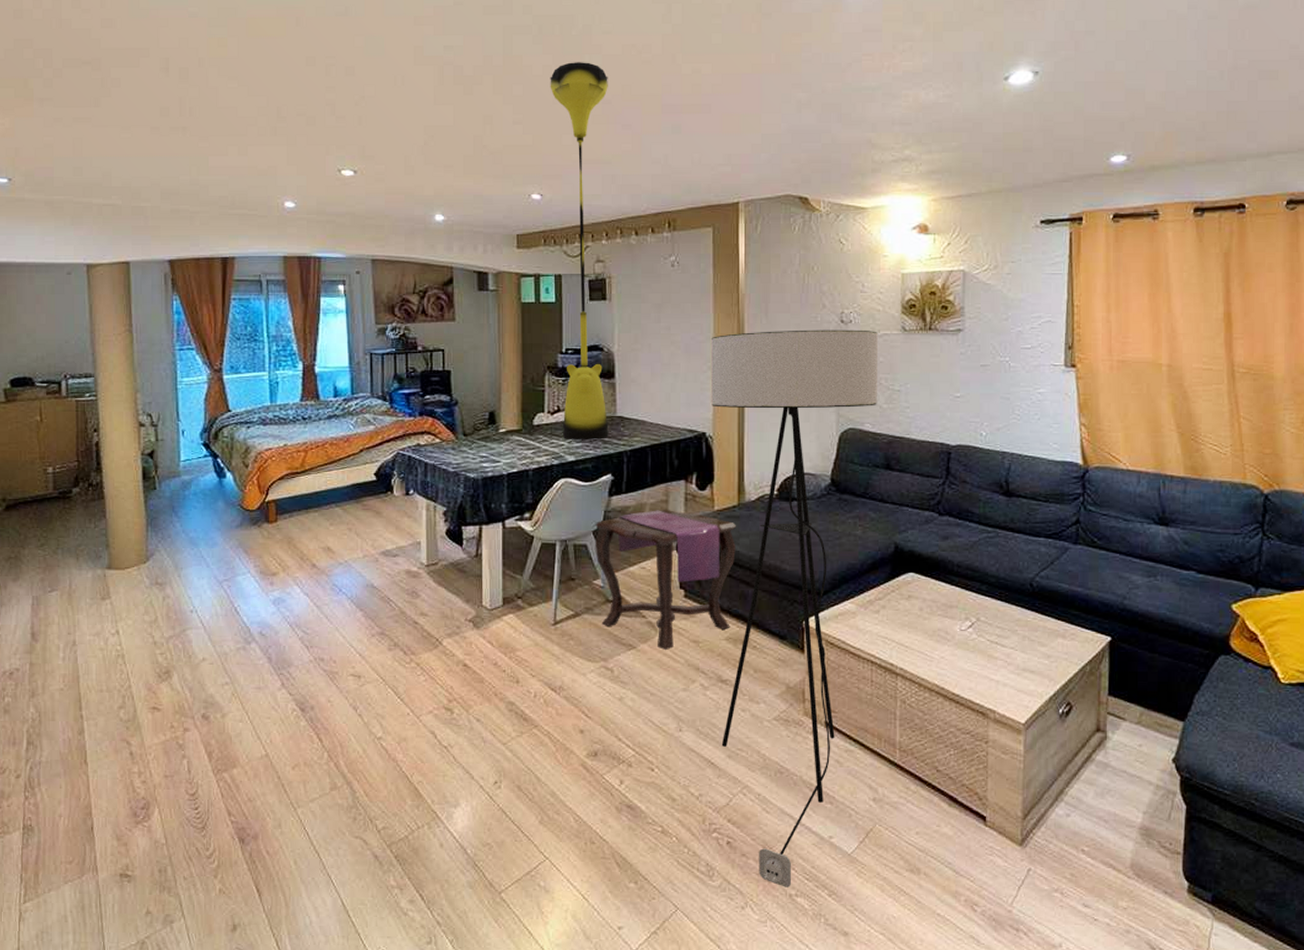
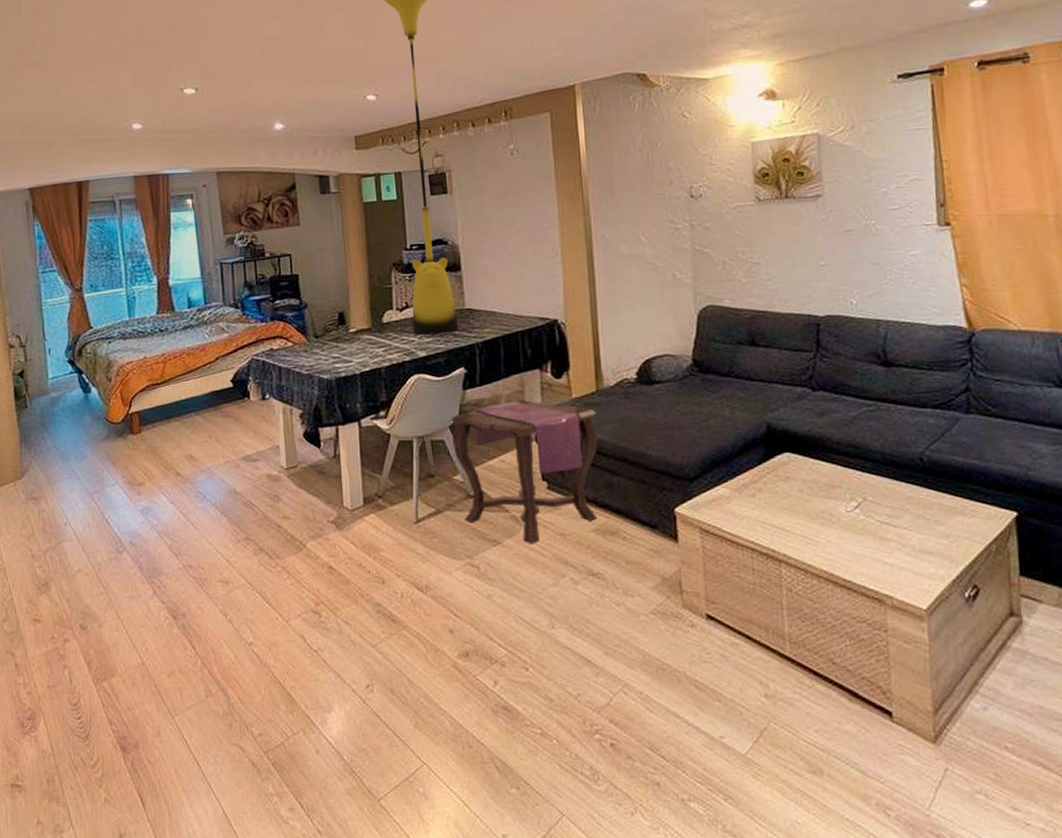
floor lamp: present [710,329,878,889] -> none [556,203,736,793]

